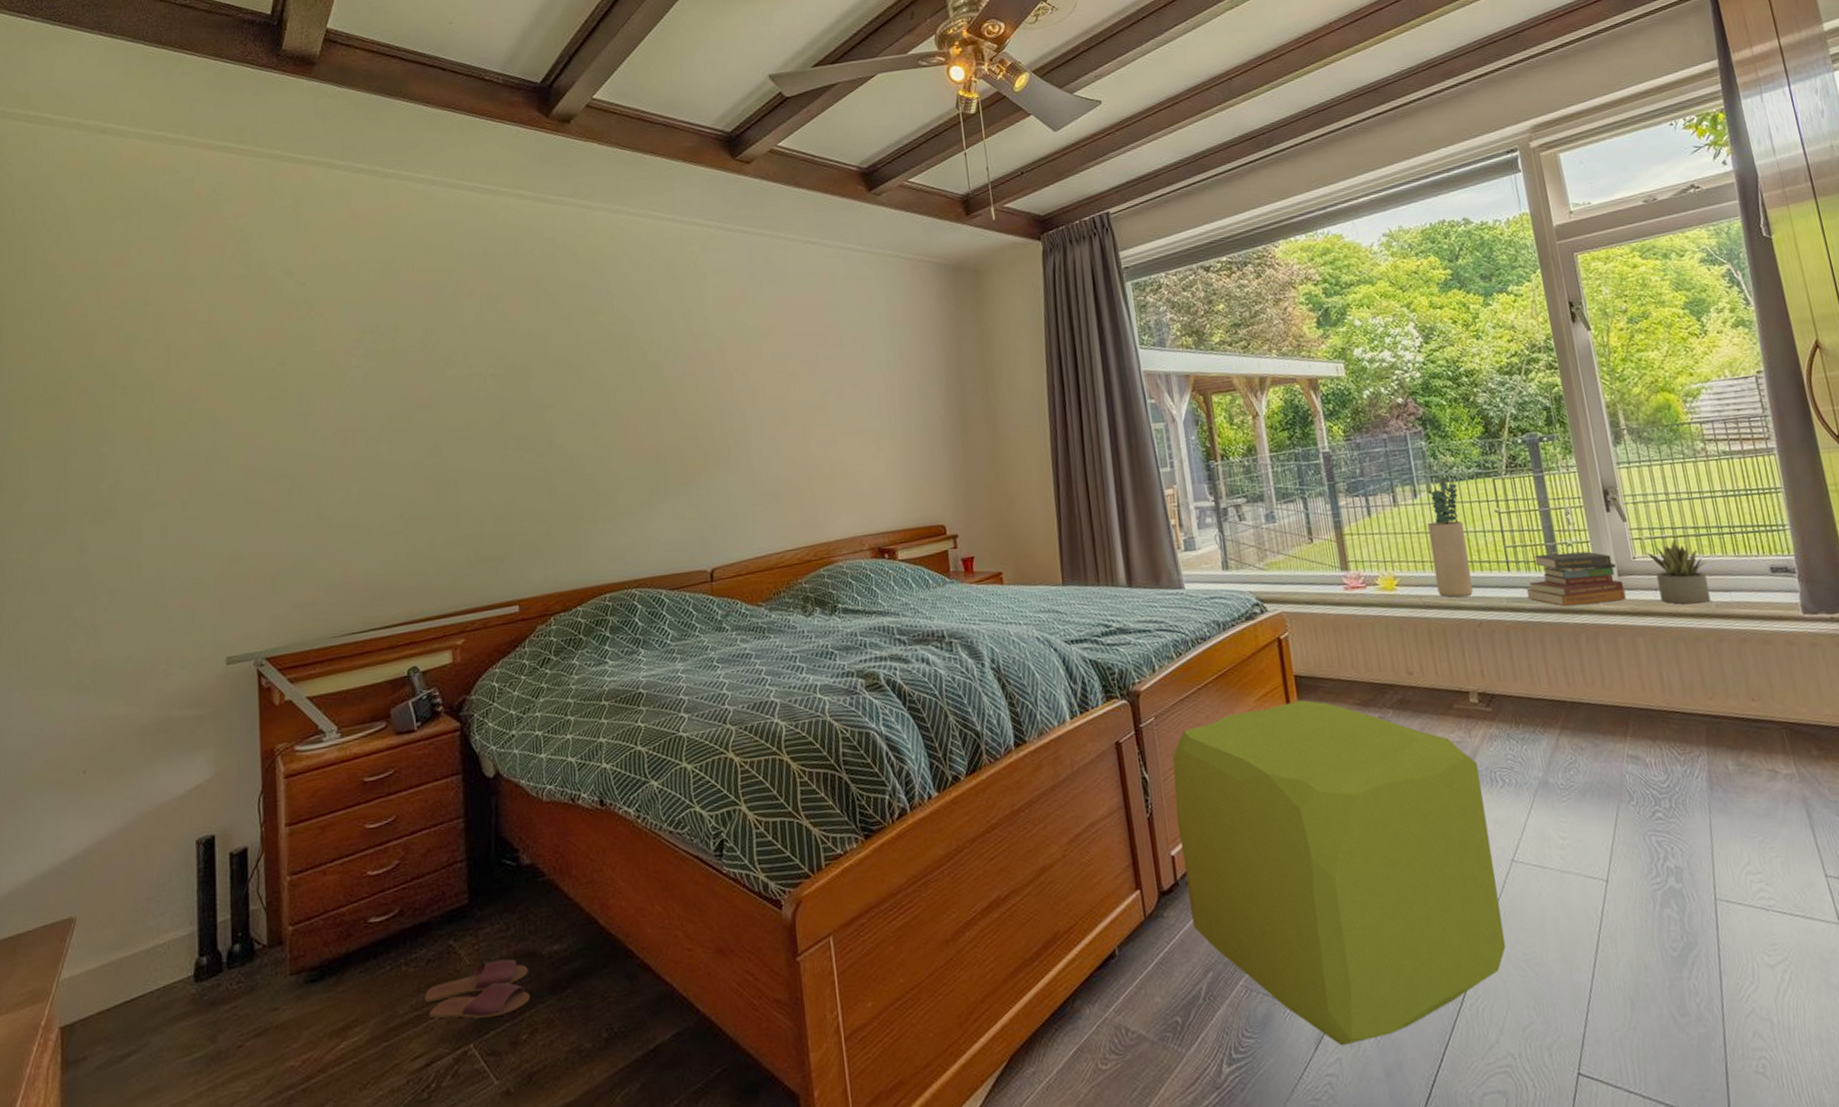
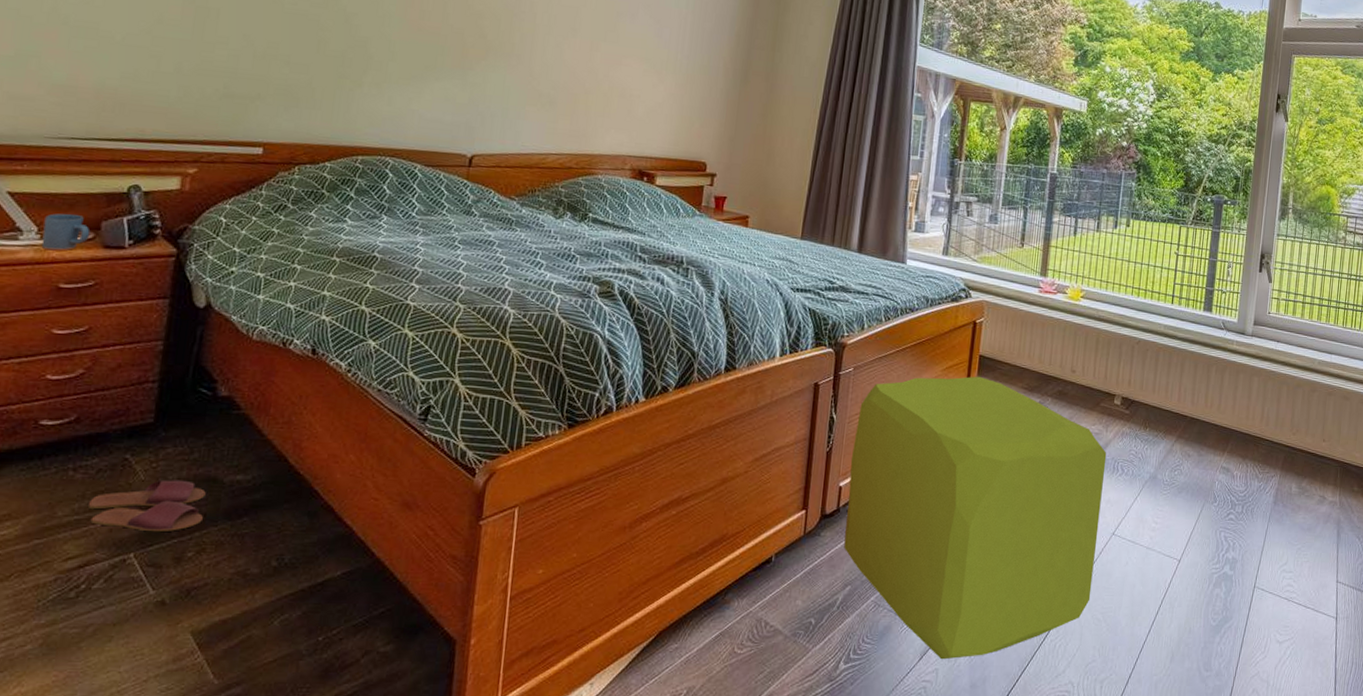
mug: none [342,706,383,747] -> present [41,213,91,251]
vase: present [1426,471,1473,597] -> none [1113,211,1151,317]
books: present [1526,551,1626,606] -> none [1181,295,1256,345]
succulent plant: present [1646,539,1711,605] -> none [1279,305,1321,360]

